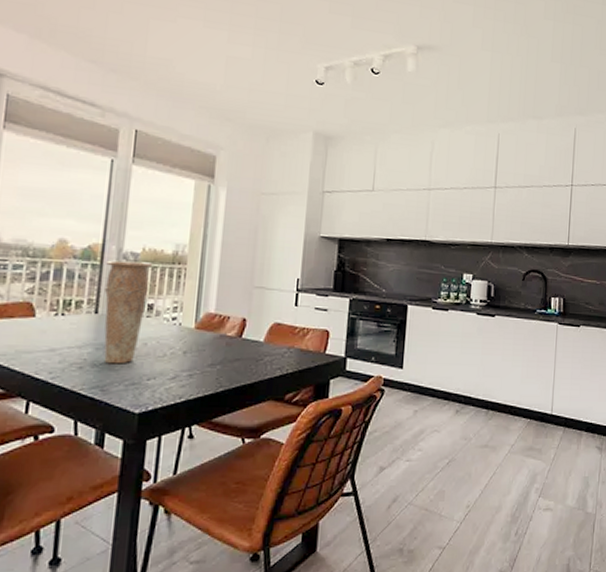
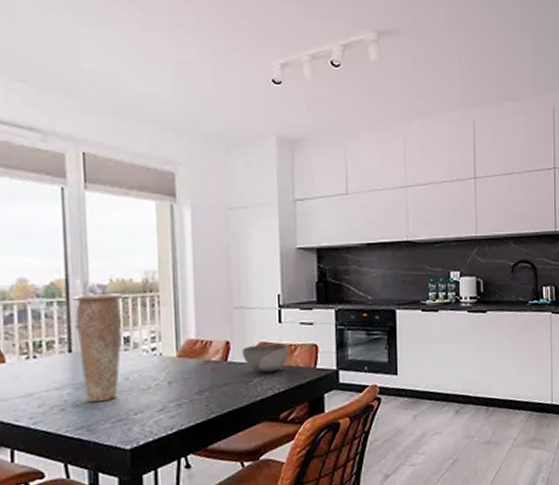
bowl: none [257,324,302,353] -> present [242,343,290,373]

